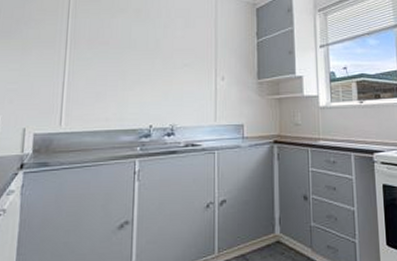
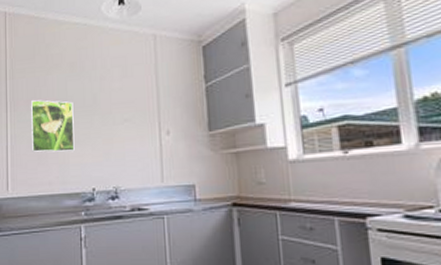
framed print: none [89,39,136,91] -> present [30,99,75,153]

